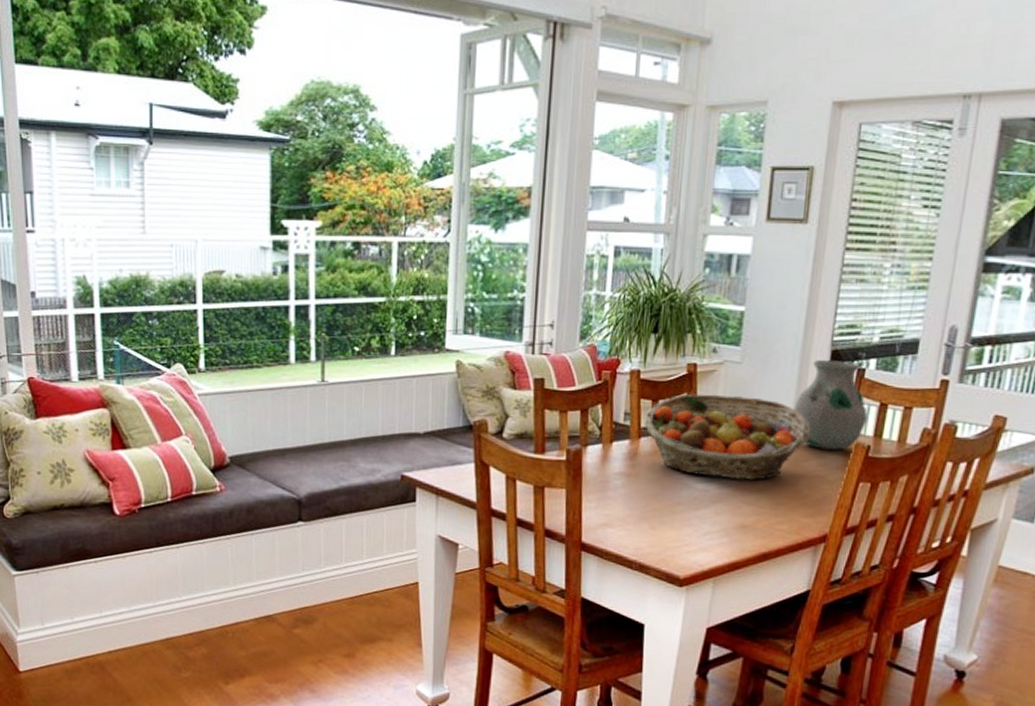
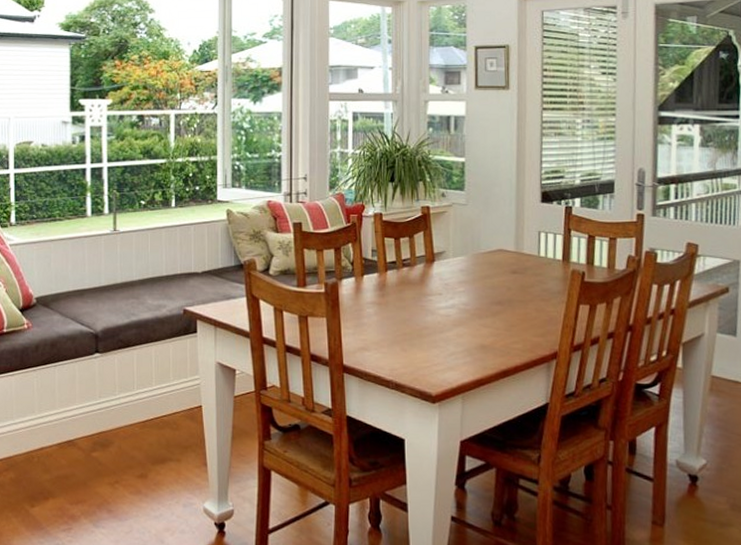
fruit basket: present [643,393,811,480] -> none [389,232,532,305]
vase: present [794,360,868,450] -> none [516,201,579,277]

